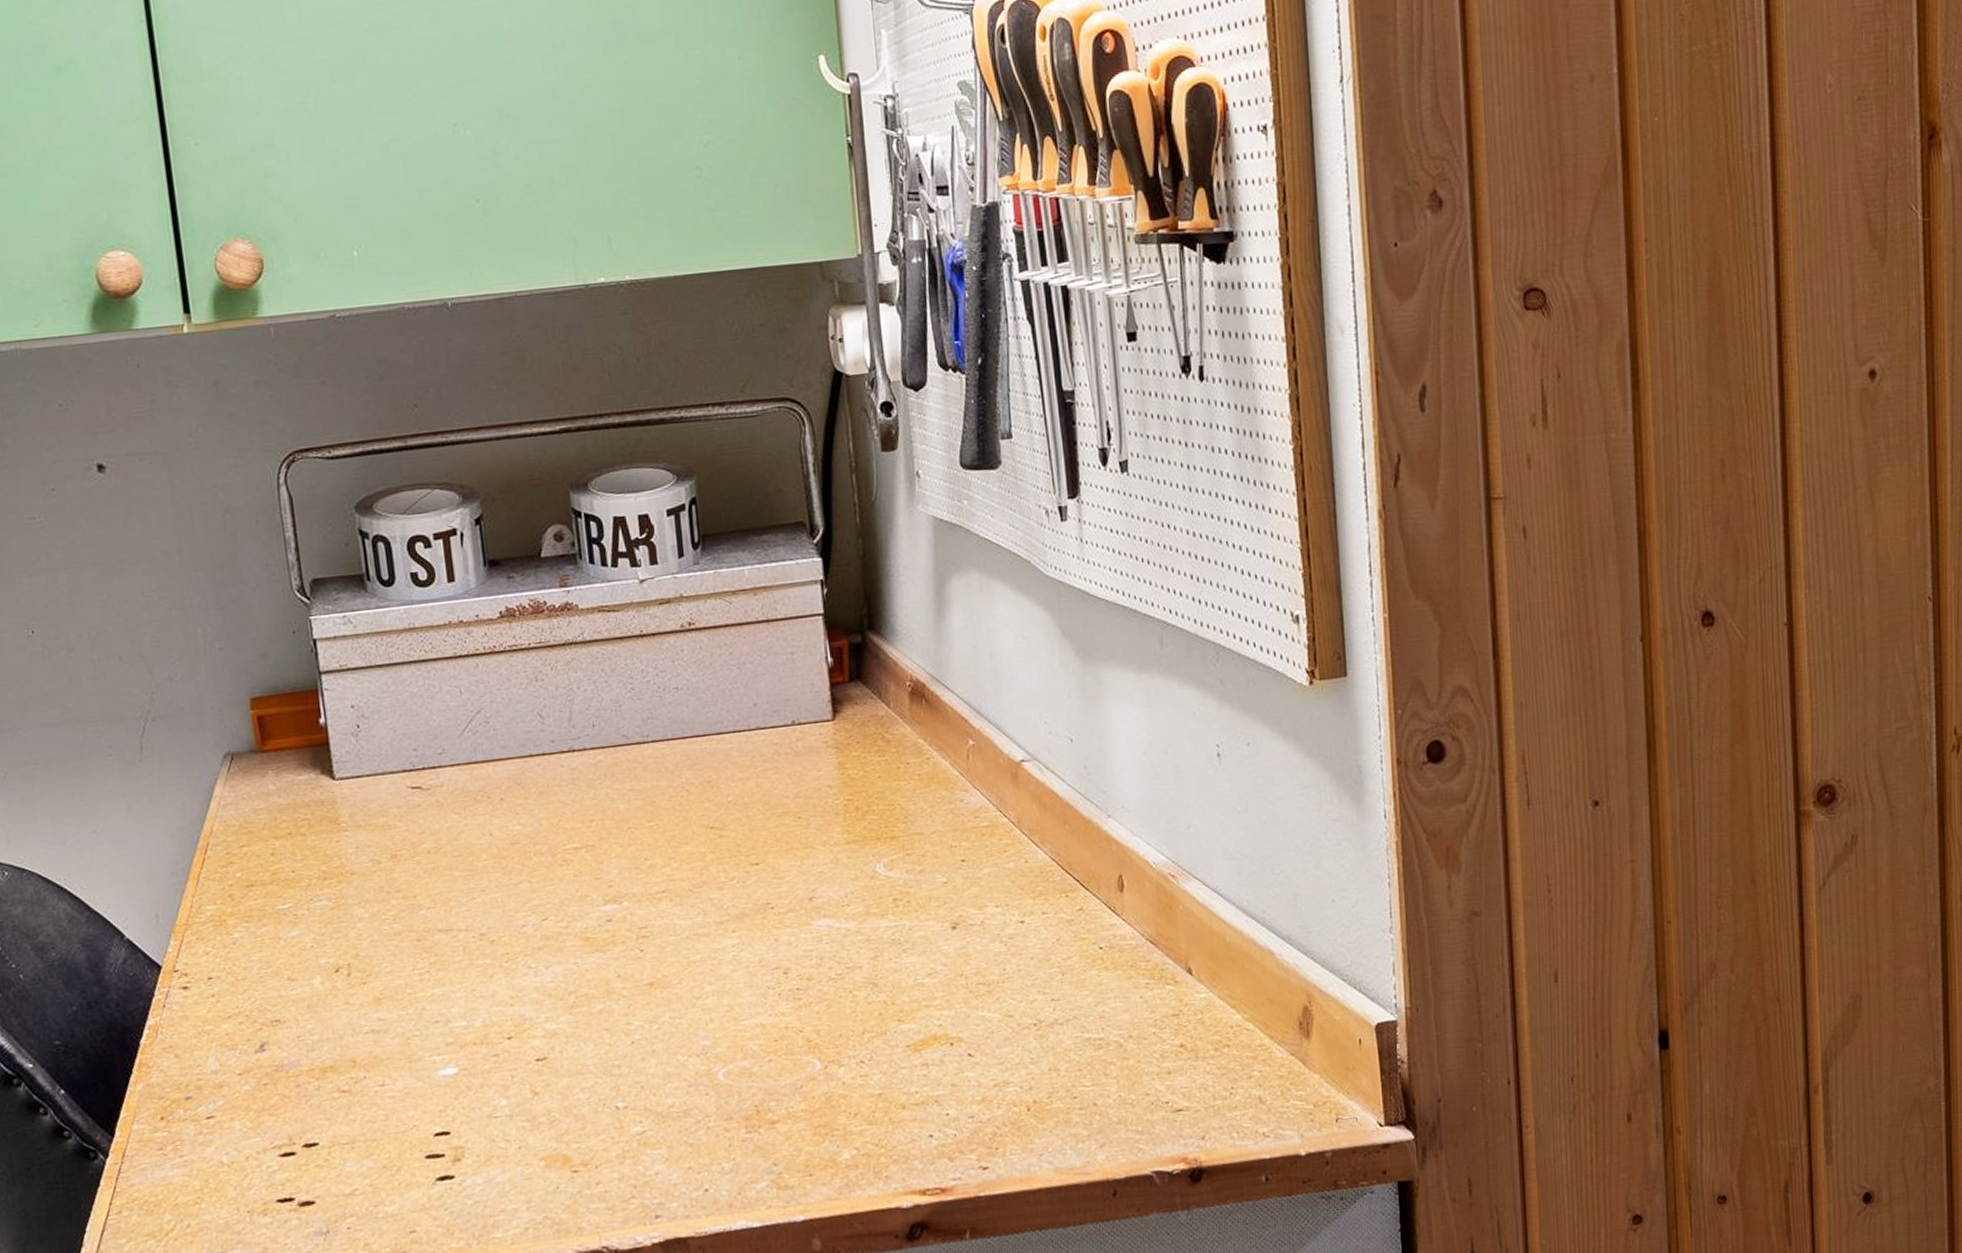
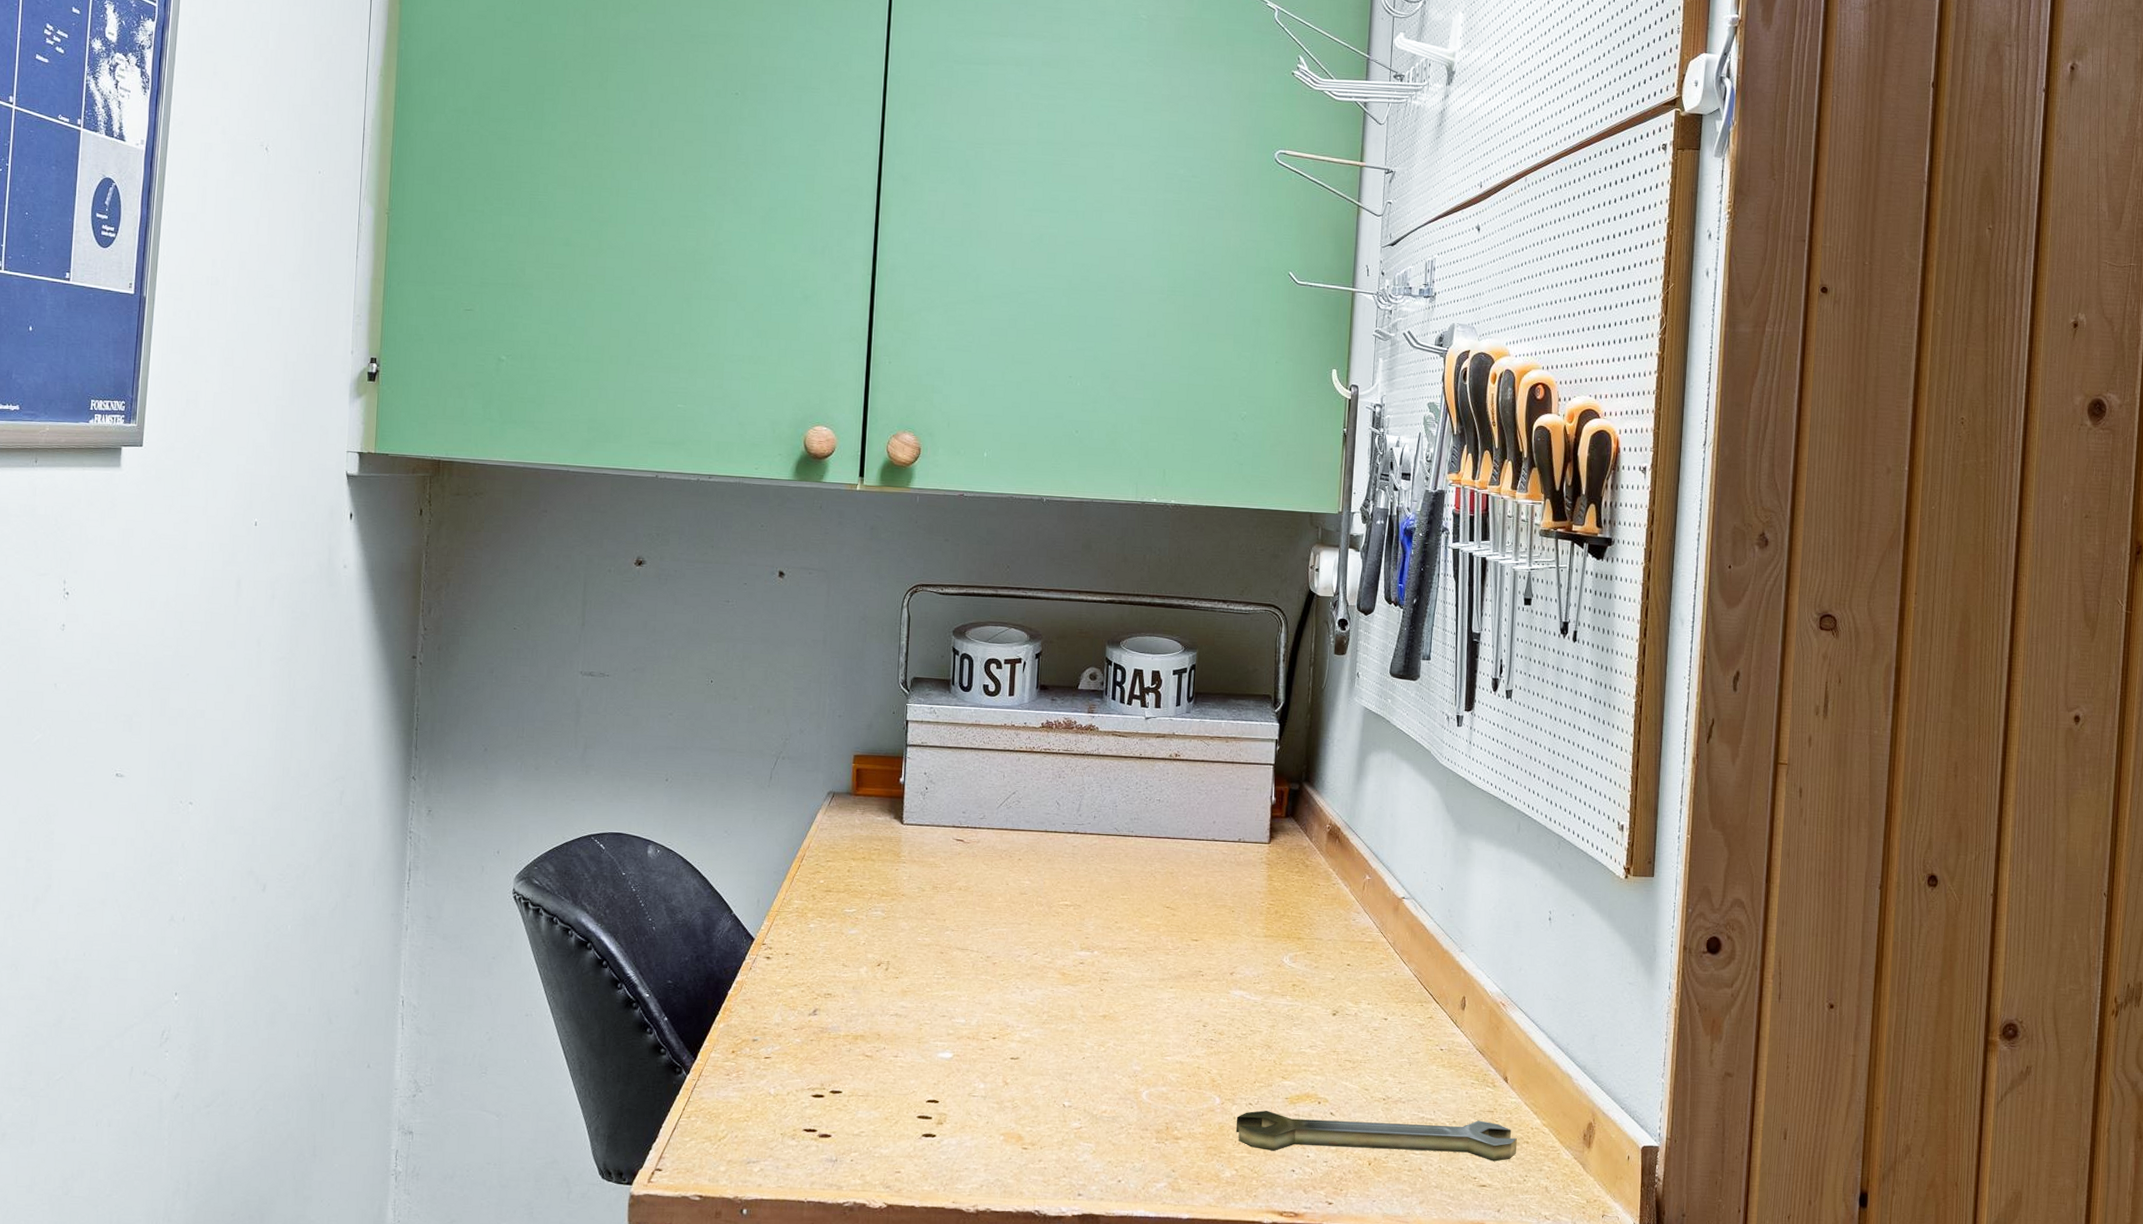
wrench: none [846,1028,1216,1117] -> present [1235,1110,1517,1162]

